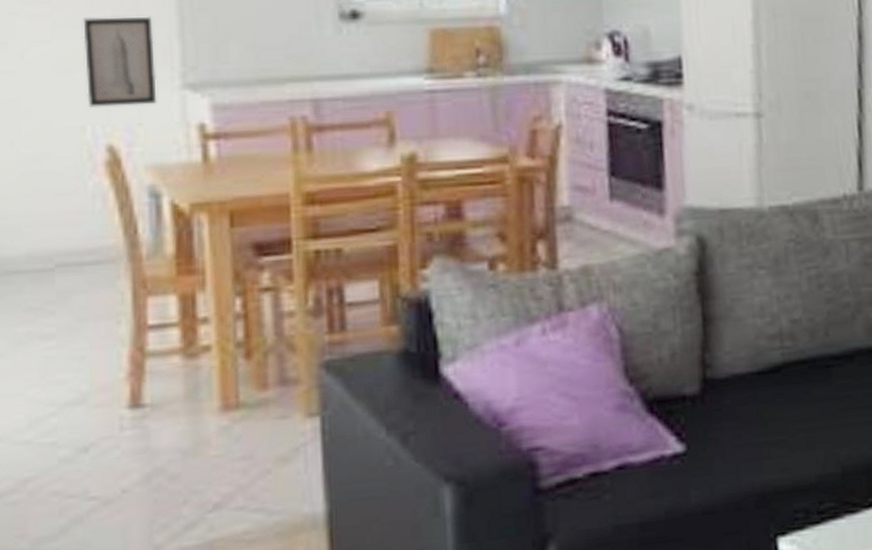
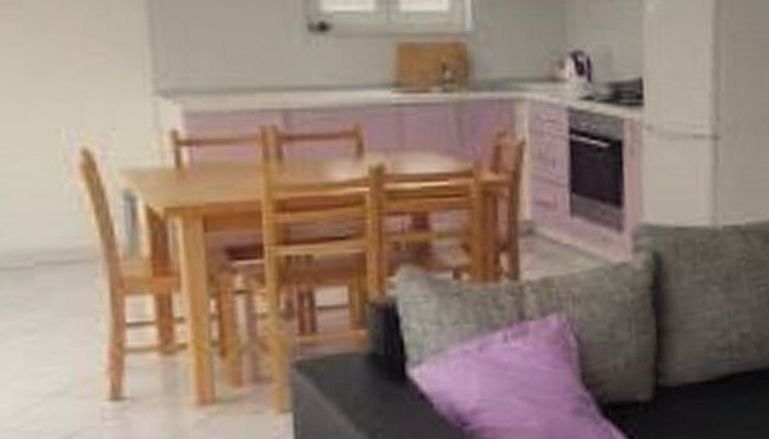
wall art: present [83,16,157,107] -> none [54,22,130,111]

